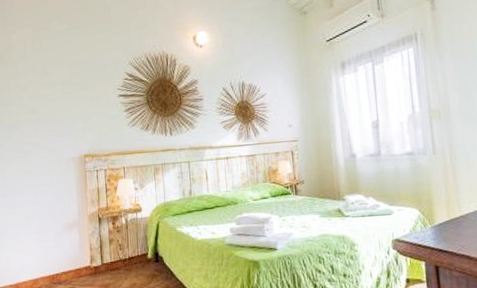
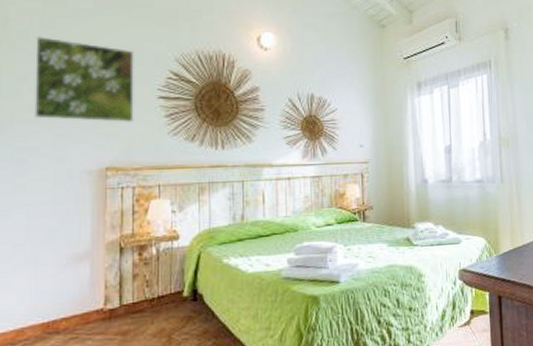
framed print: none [30,55,102,120] -> present [34,37,134,123]

